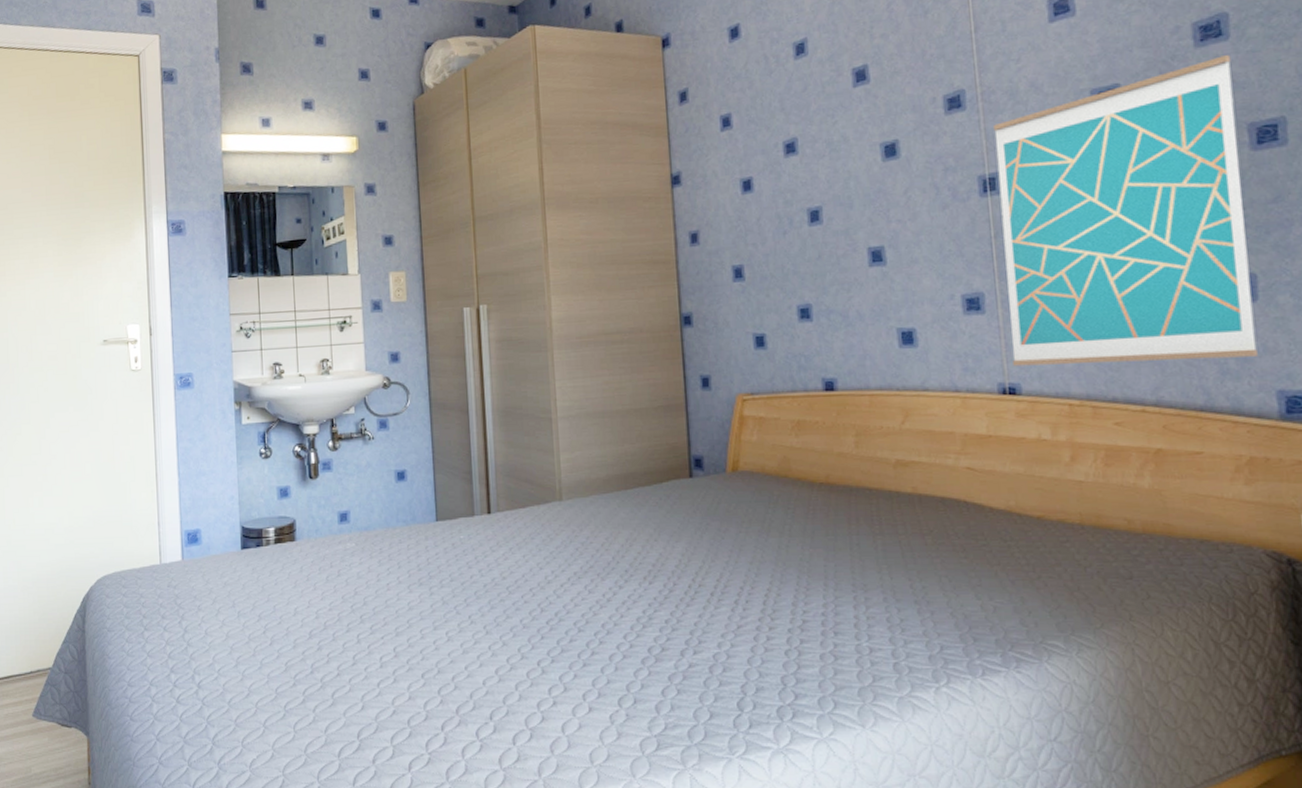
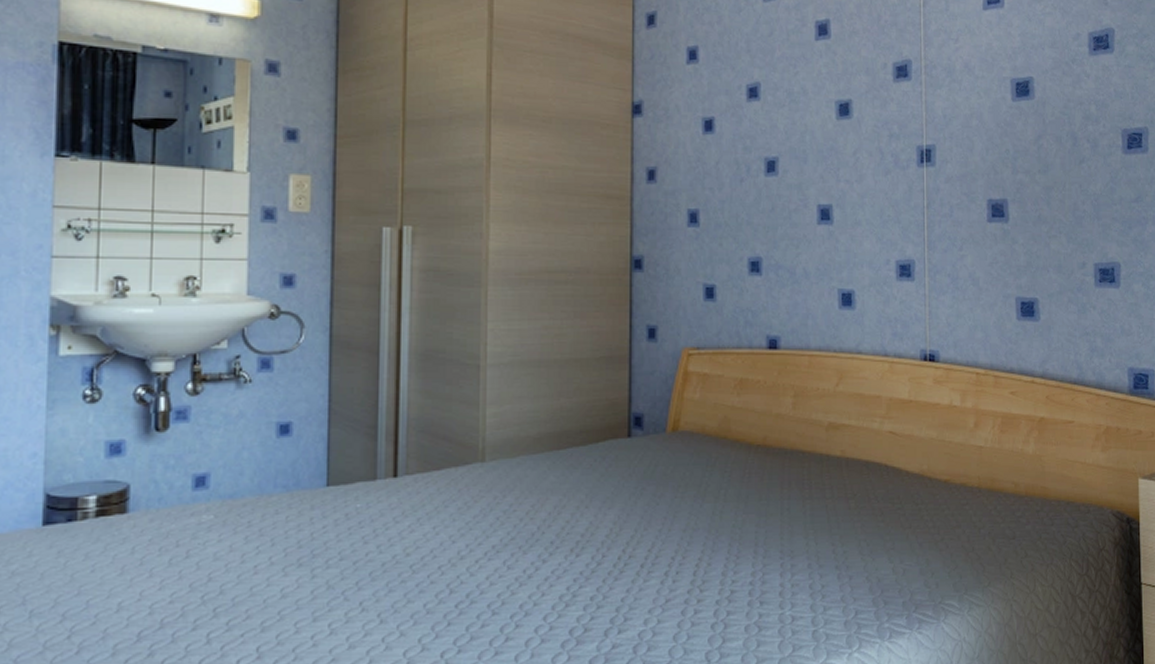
wall art: present [994,55,1258,367] -> none [933,66,1117,337]

